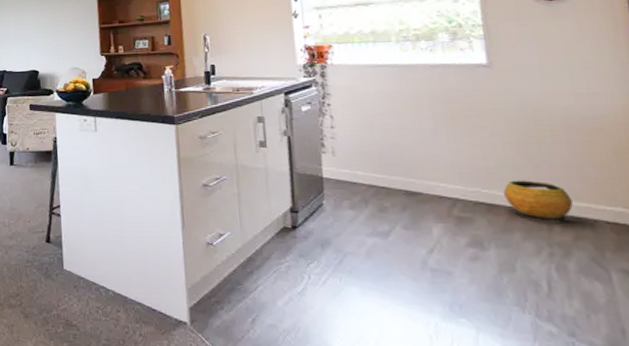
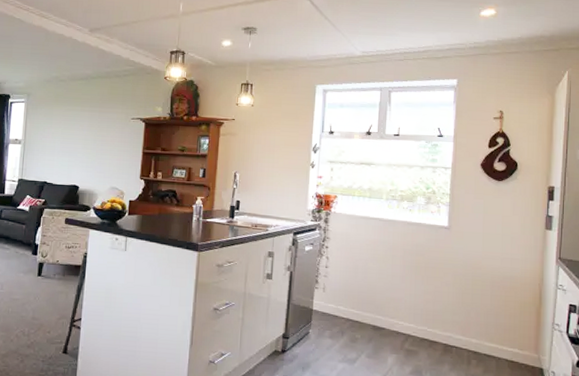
clay pot: present [503,180,573,222] -> none [443,322,487,358]

